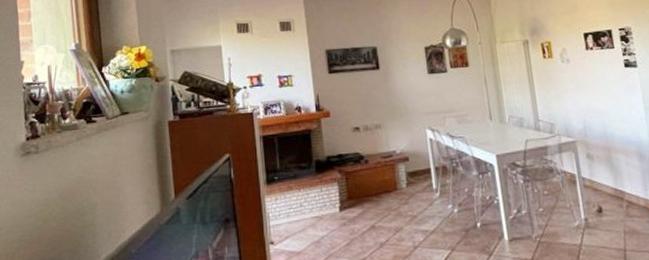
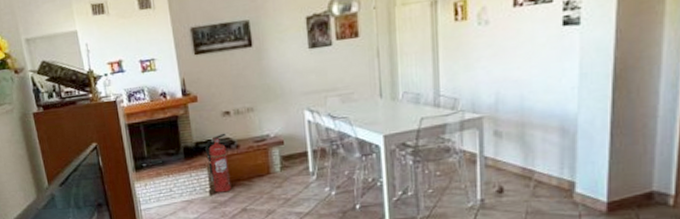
fire extinguisher: none [336,148,361,209] -> present [205,133,232,193]

